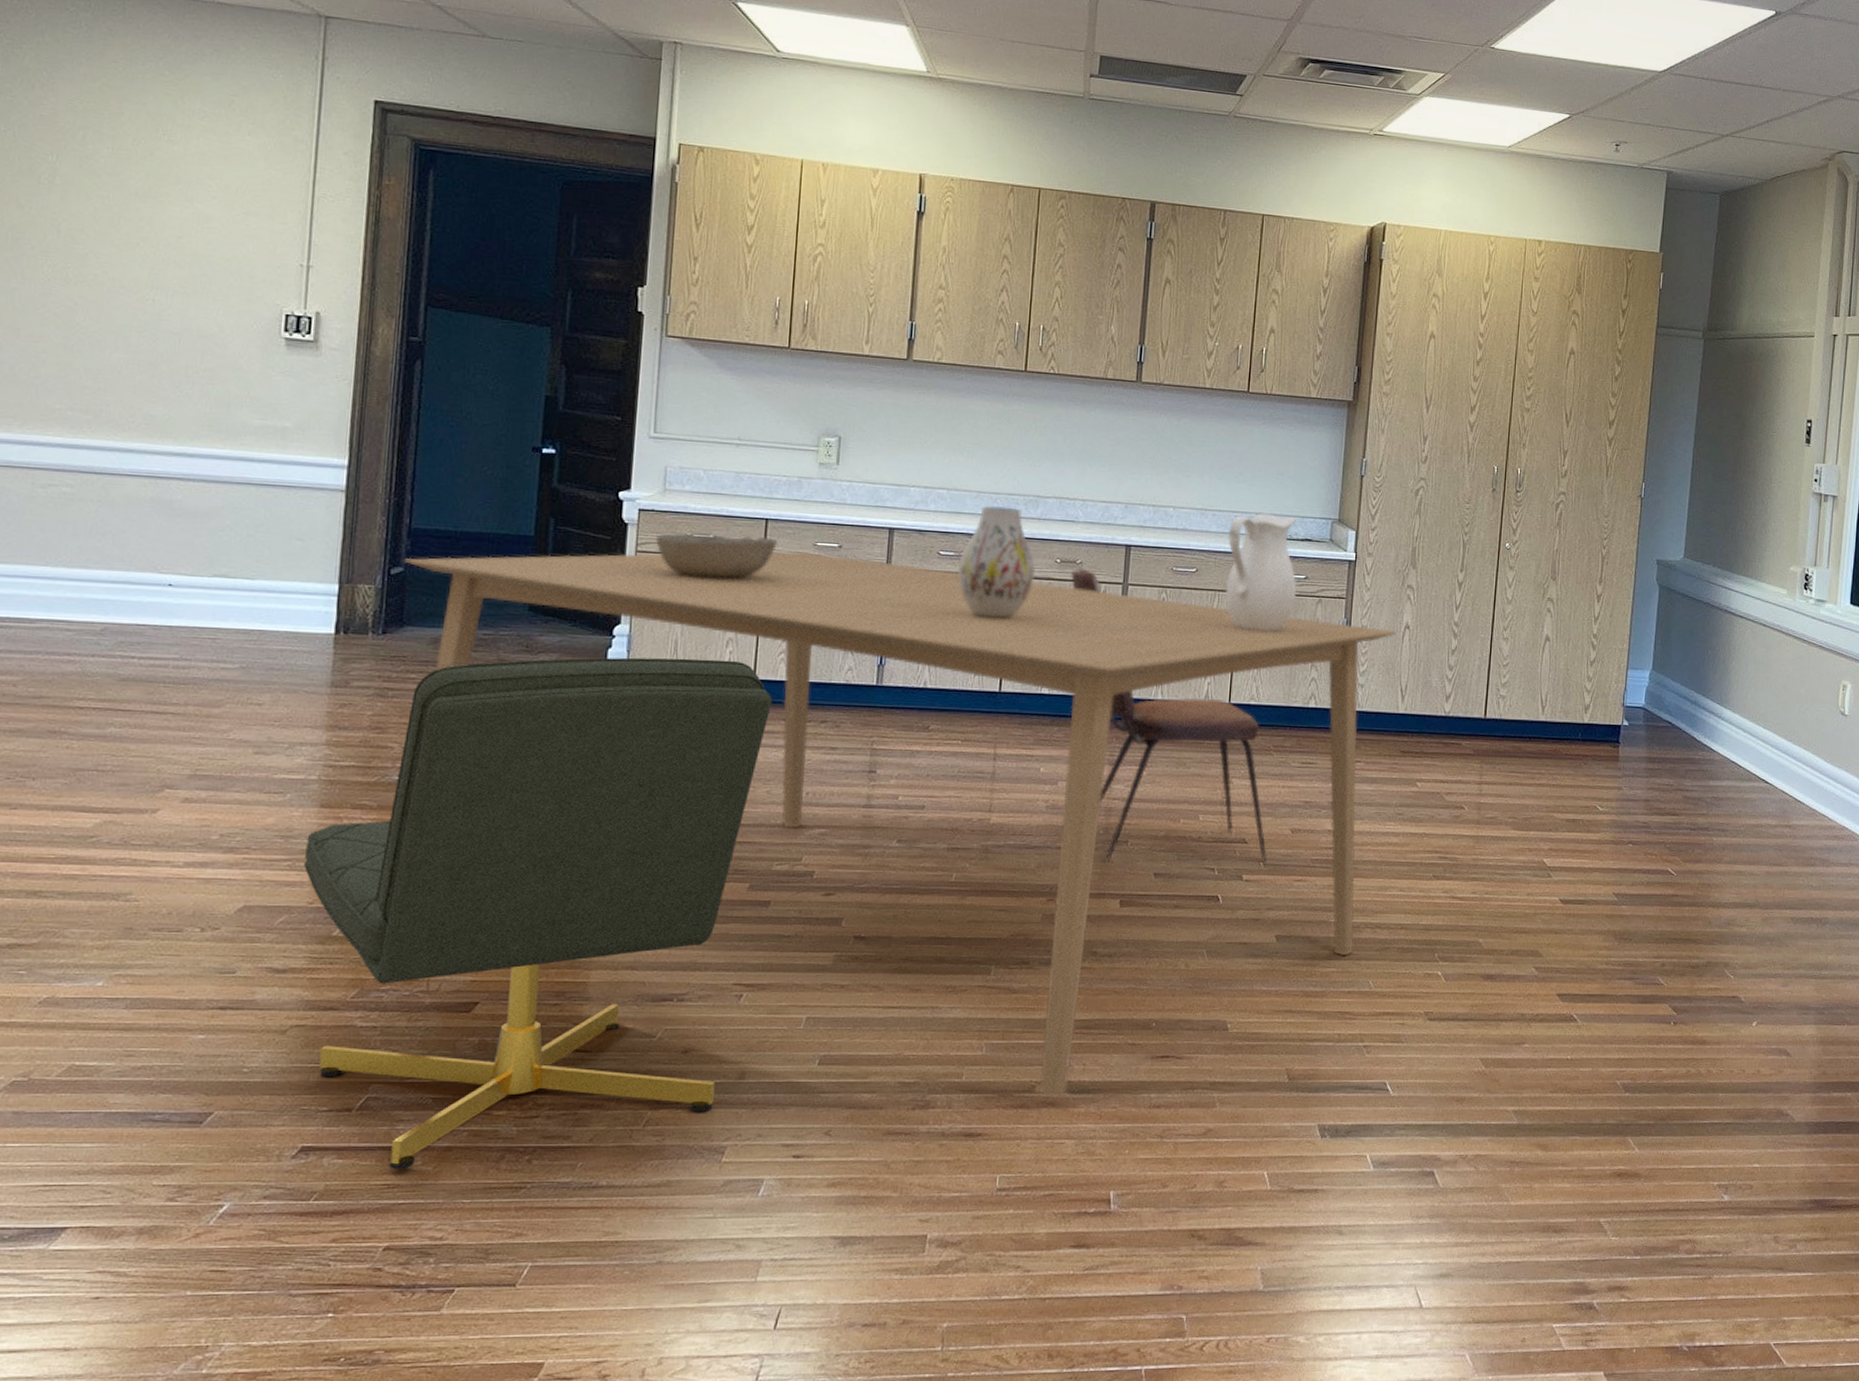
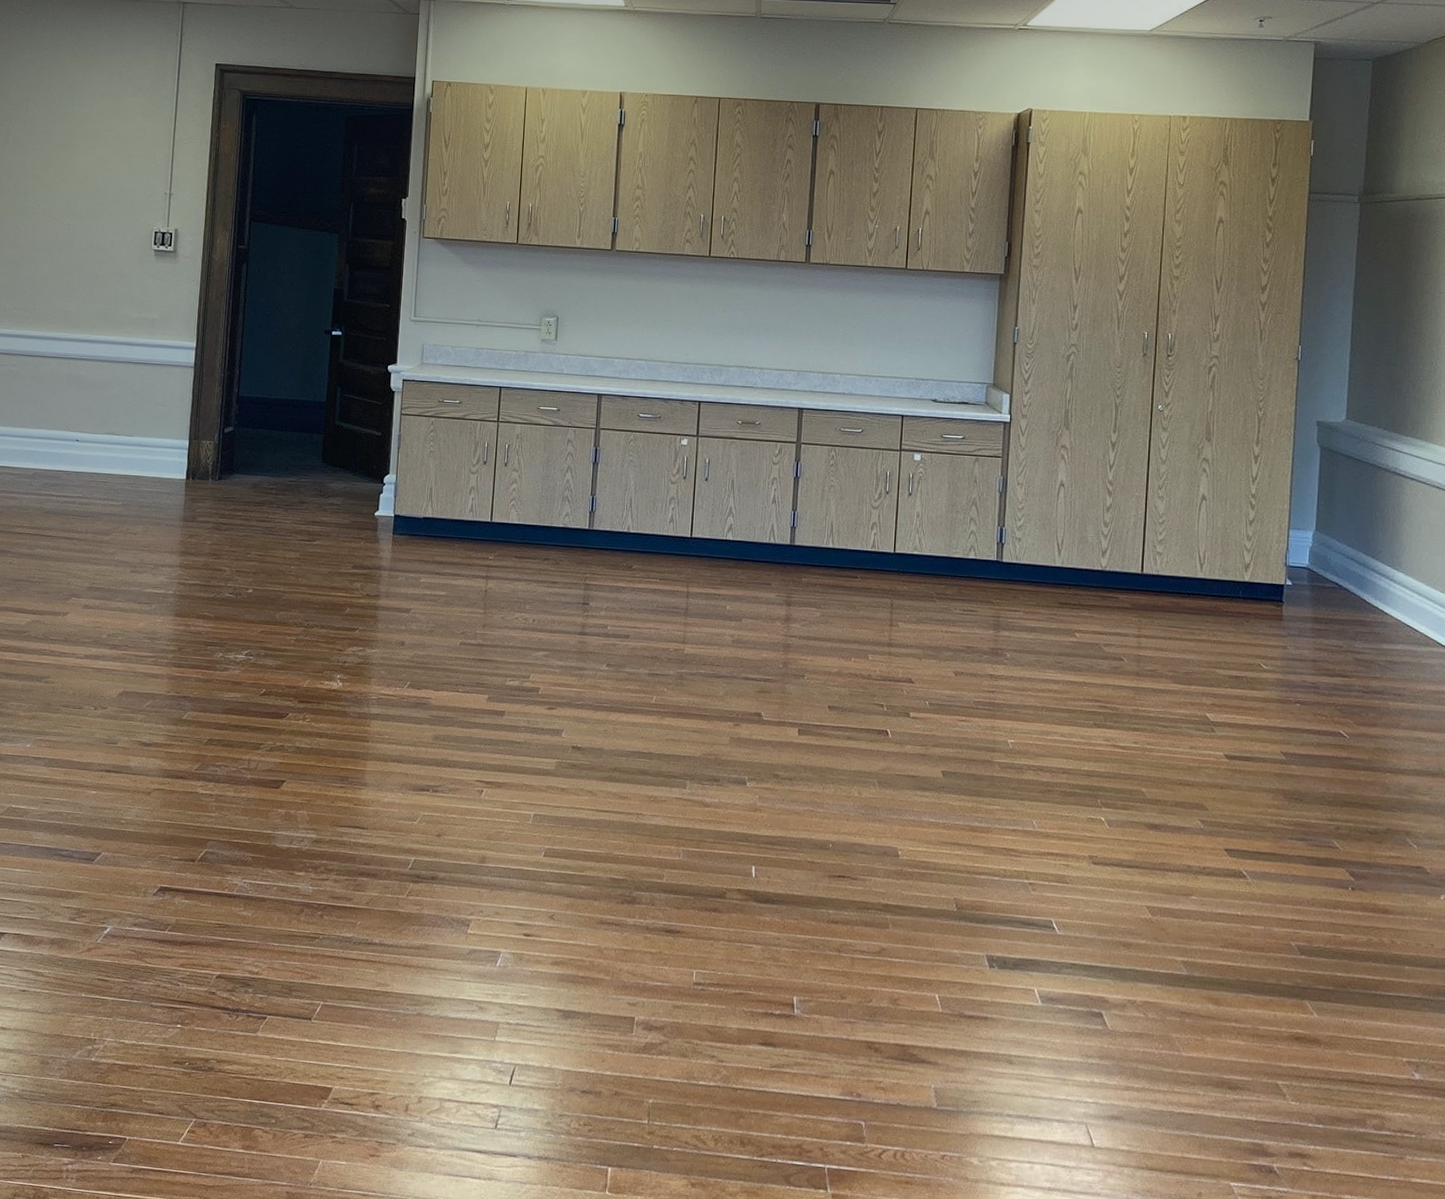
dining chair: present [303,657,772,1169] -> none [163,501,505,913]
dining table: present [403,550,1397,1097] -> none [233,413,1052,904]
bowl: present [656,532,777,579] -> none [416,399,509,437]
vase: present [957,506,1036,618] -> none [654,374,721,473]
dining chair: present [1071,567,1267,862] -> none [751,428,932,701]
pitcher: present [1225,513,1297,632] -> none [888,378,955,488]

